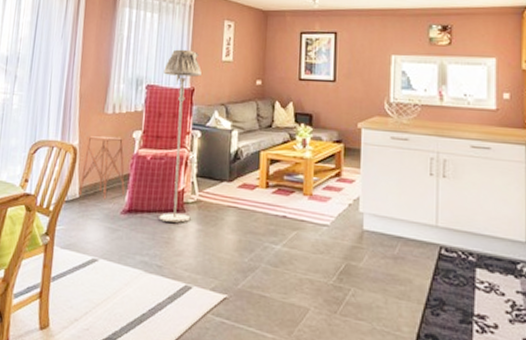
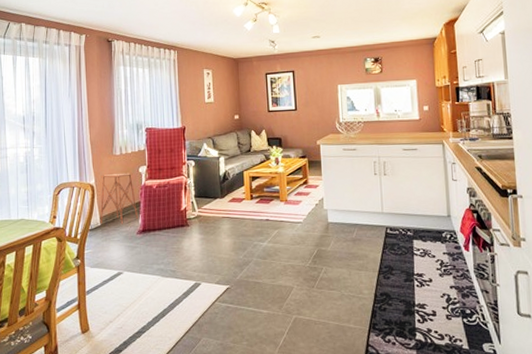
floor lamp: present [159,49,202,223] -> none [158,96,193,236]

